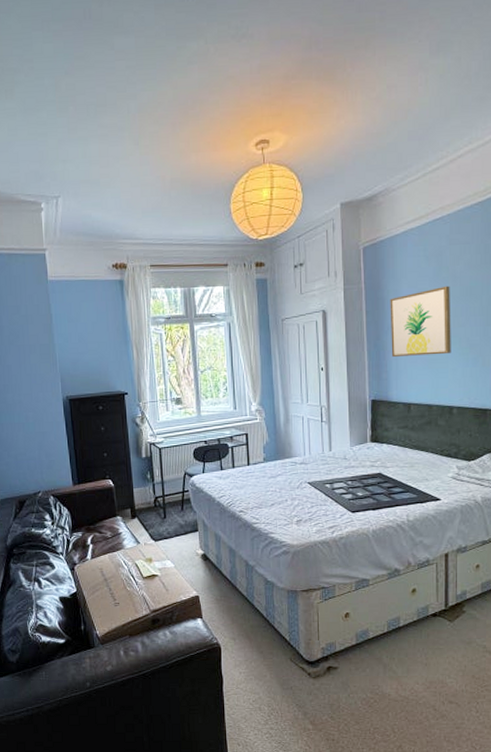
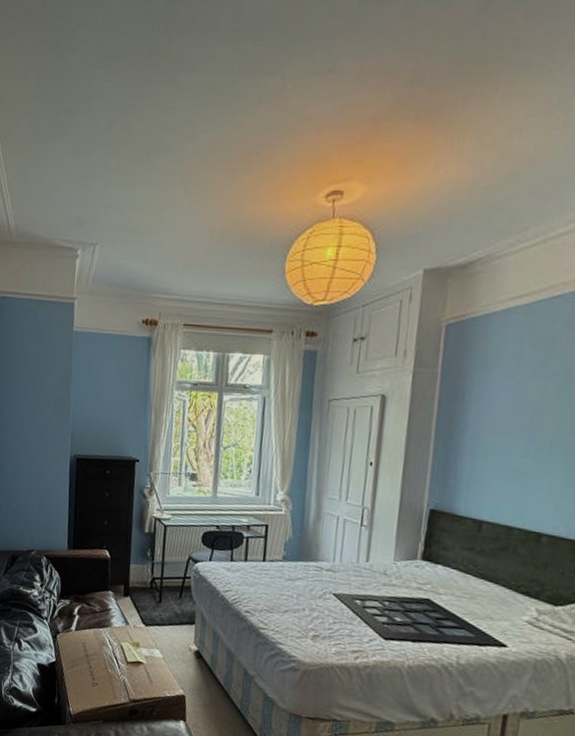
wall art: present [390,285,451,358] -> none [465,381,561,467]

